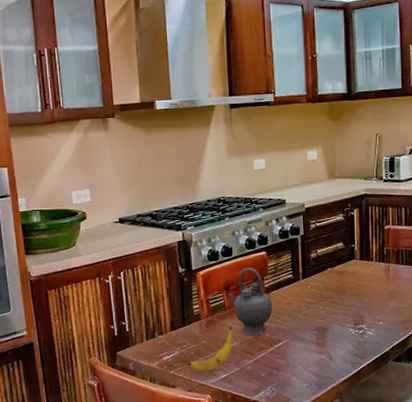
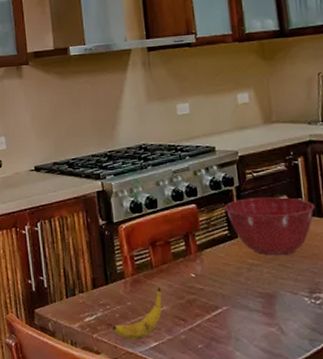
teapot: present [228,267,273,335] -> none [155,222,207,298]
mixing bowl: none [290,244,365,295] -> present [224,197,315,256]

